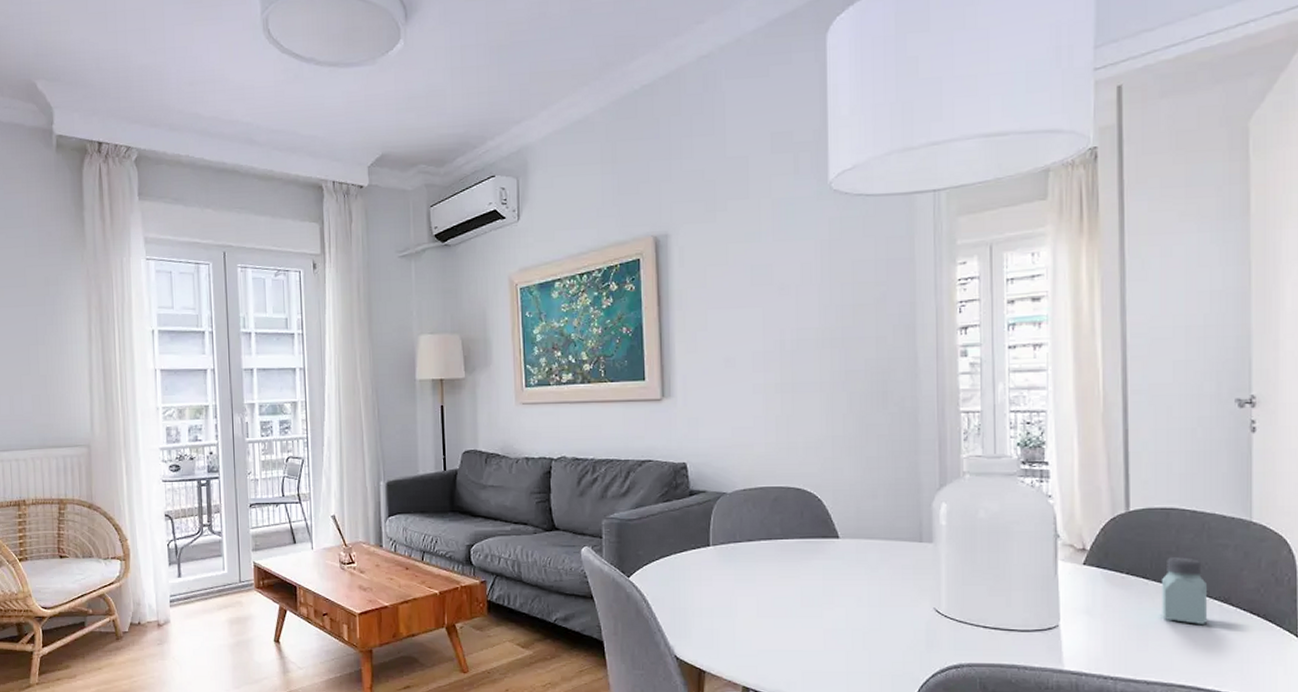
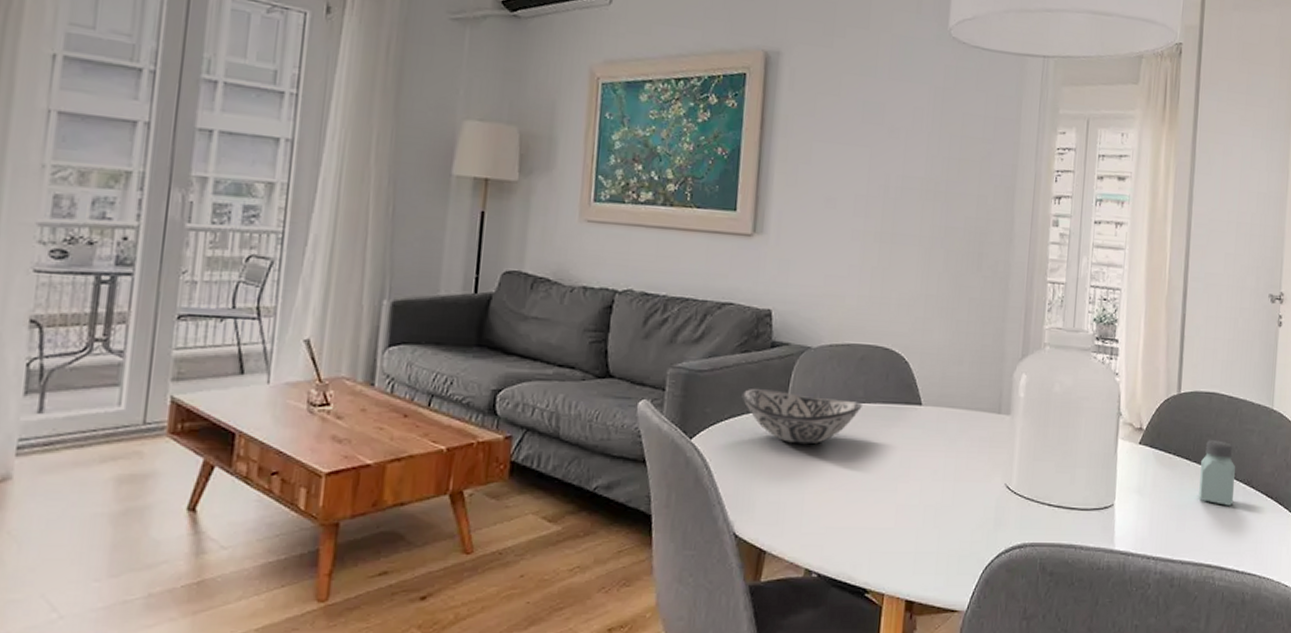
decorative bowl: none [668,531,780,578] -> present [742,388,862,445]

